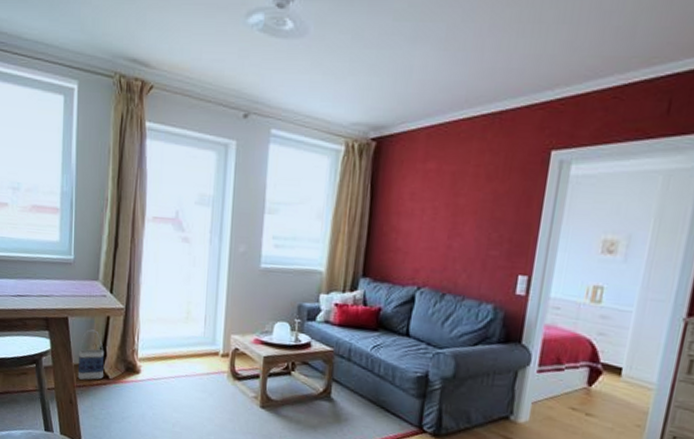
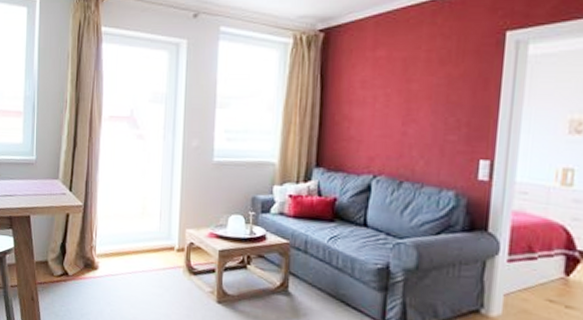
bag: present [77,329,104,380] -> none [39,227,64,277]

